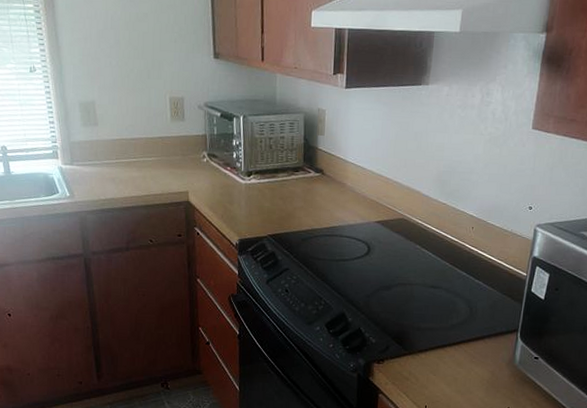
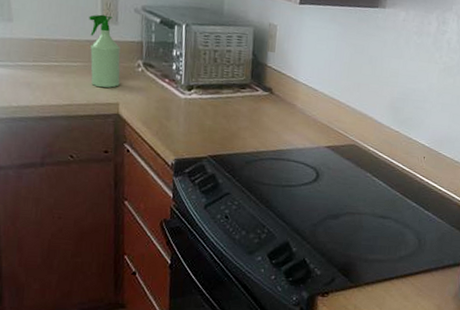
spray bottle: none [160,113,189,179] -> present [89,14,121,88]

